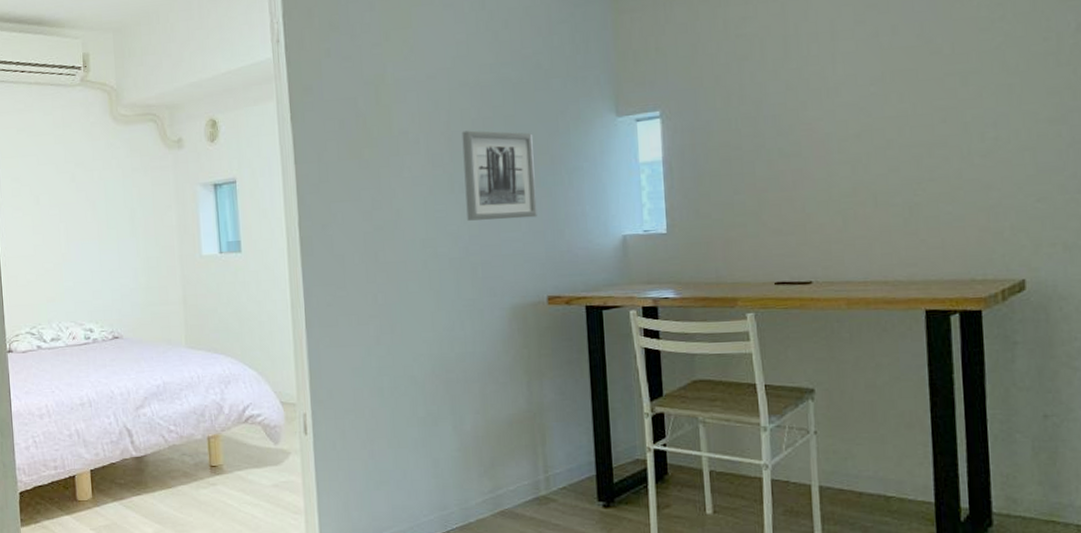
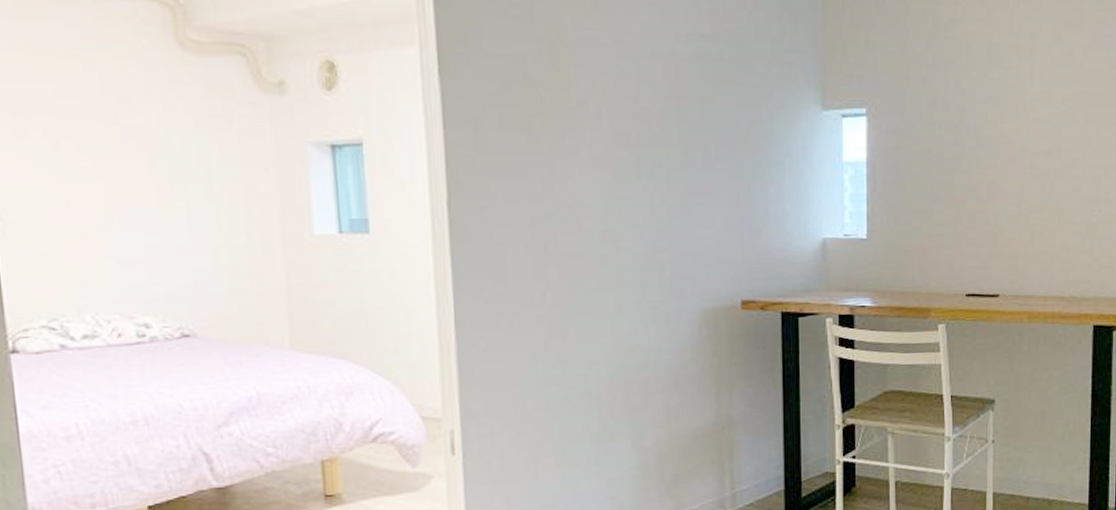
wall art: present [462,130,537,221] -> none [652,109,734,214]

